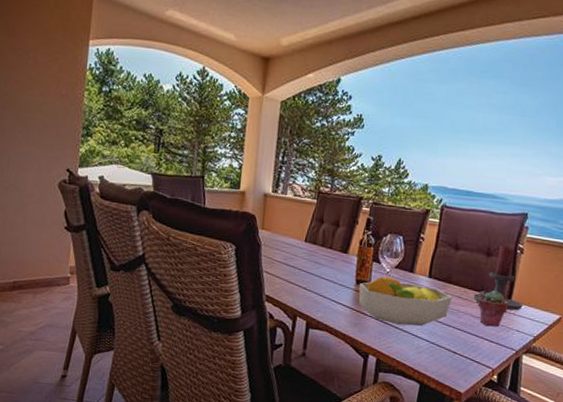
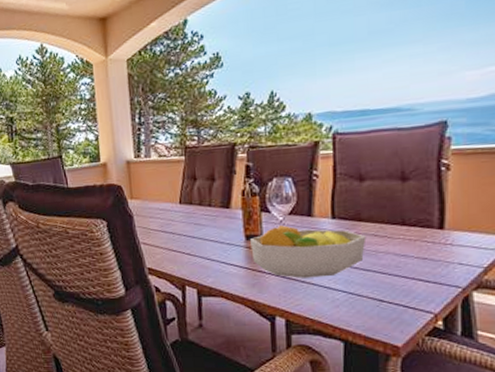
candle holder: present [474,245,524,311] -> none [394,165,463,241]
potted succulent: present [477,290,509,327] -> none [399,220,442,264]

